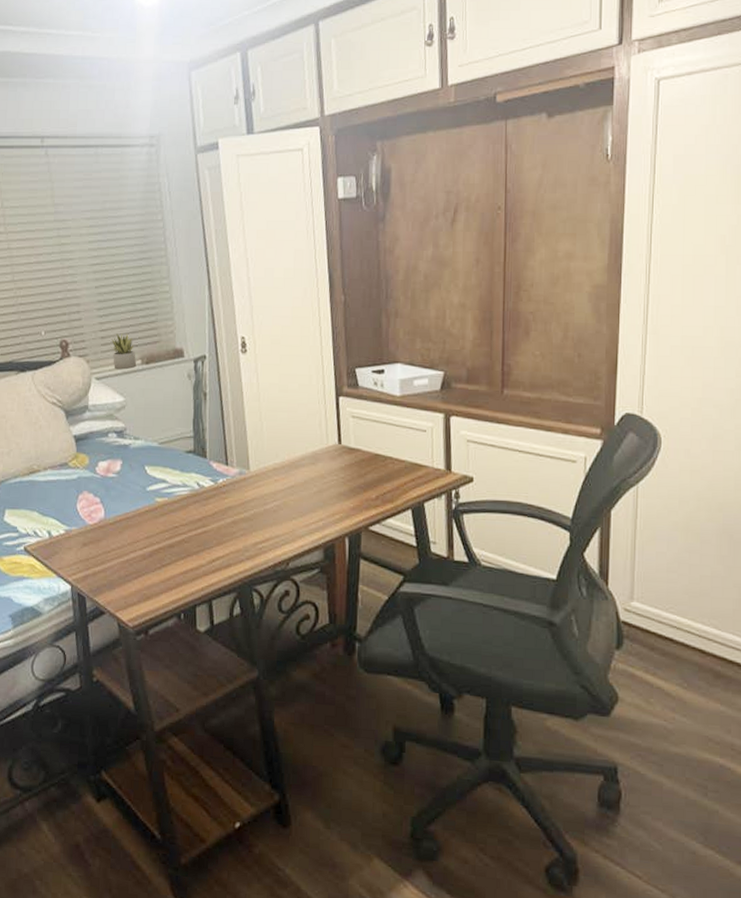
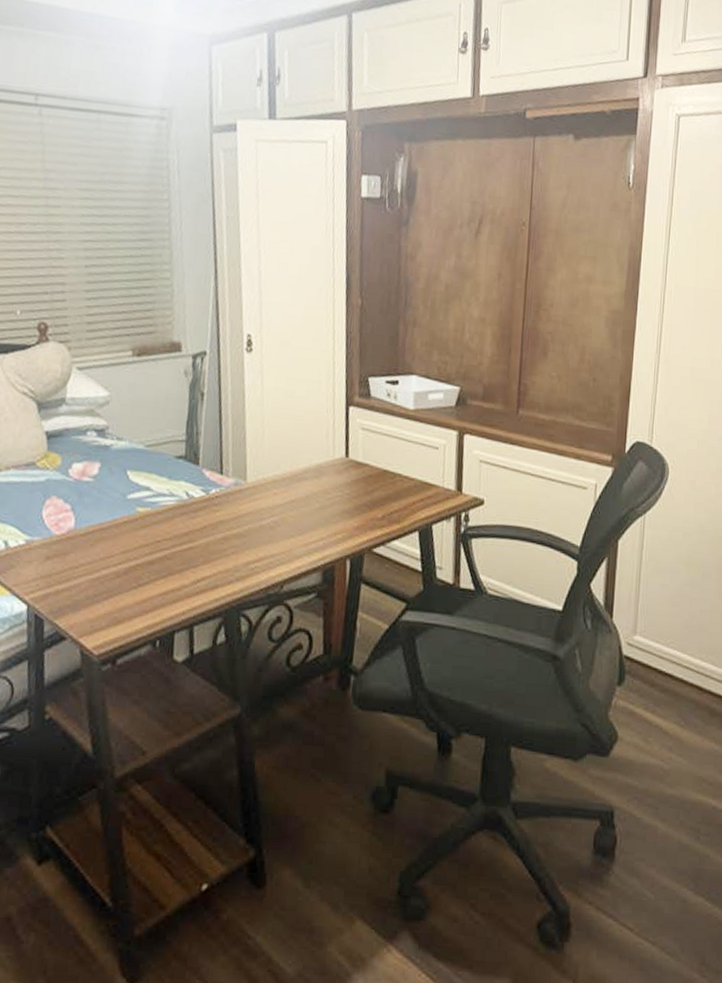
succulent plant: present [111,333,137,370] -> none [98,319,127,361]

